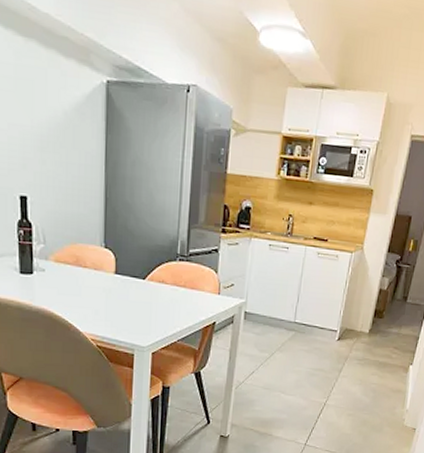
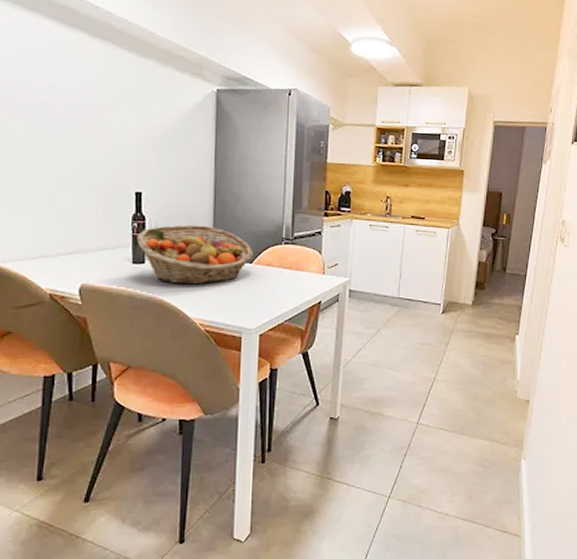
fruit basket: none [23,234,147,299] -> present [136,224,254,285]

